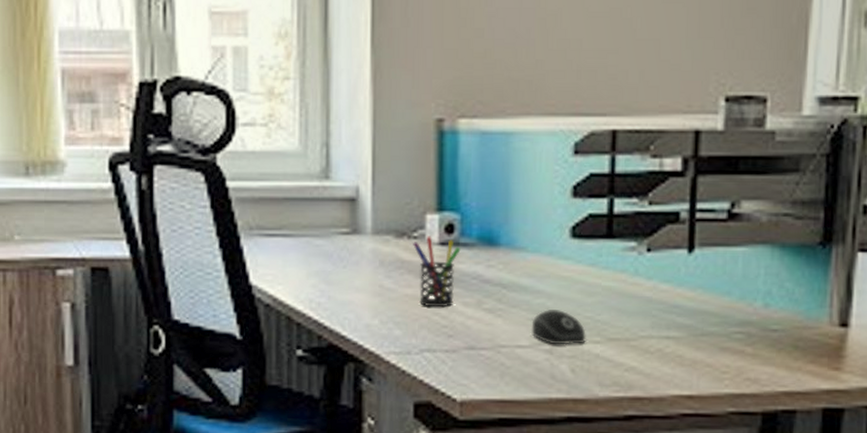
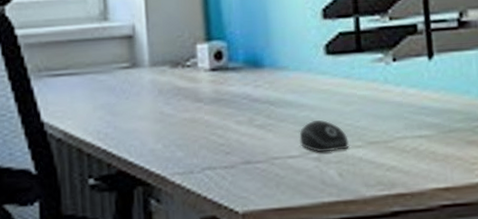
pen holder: present [413,236,461,307] -> none [187,63,230,128]

